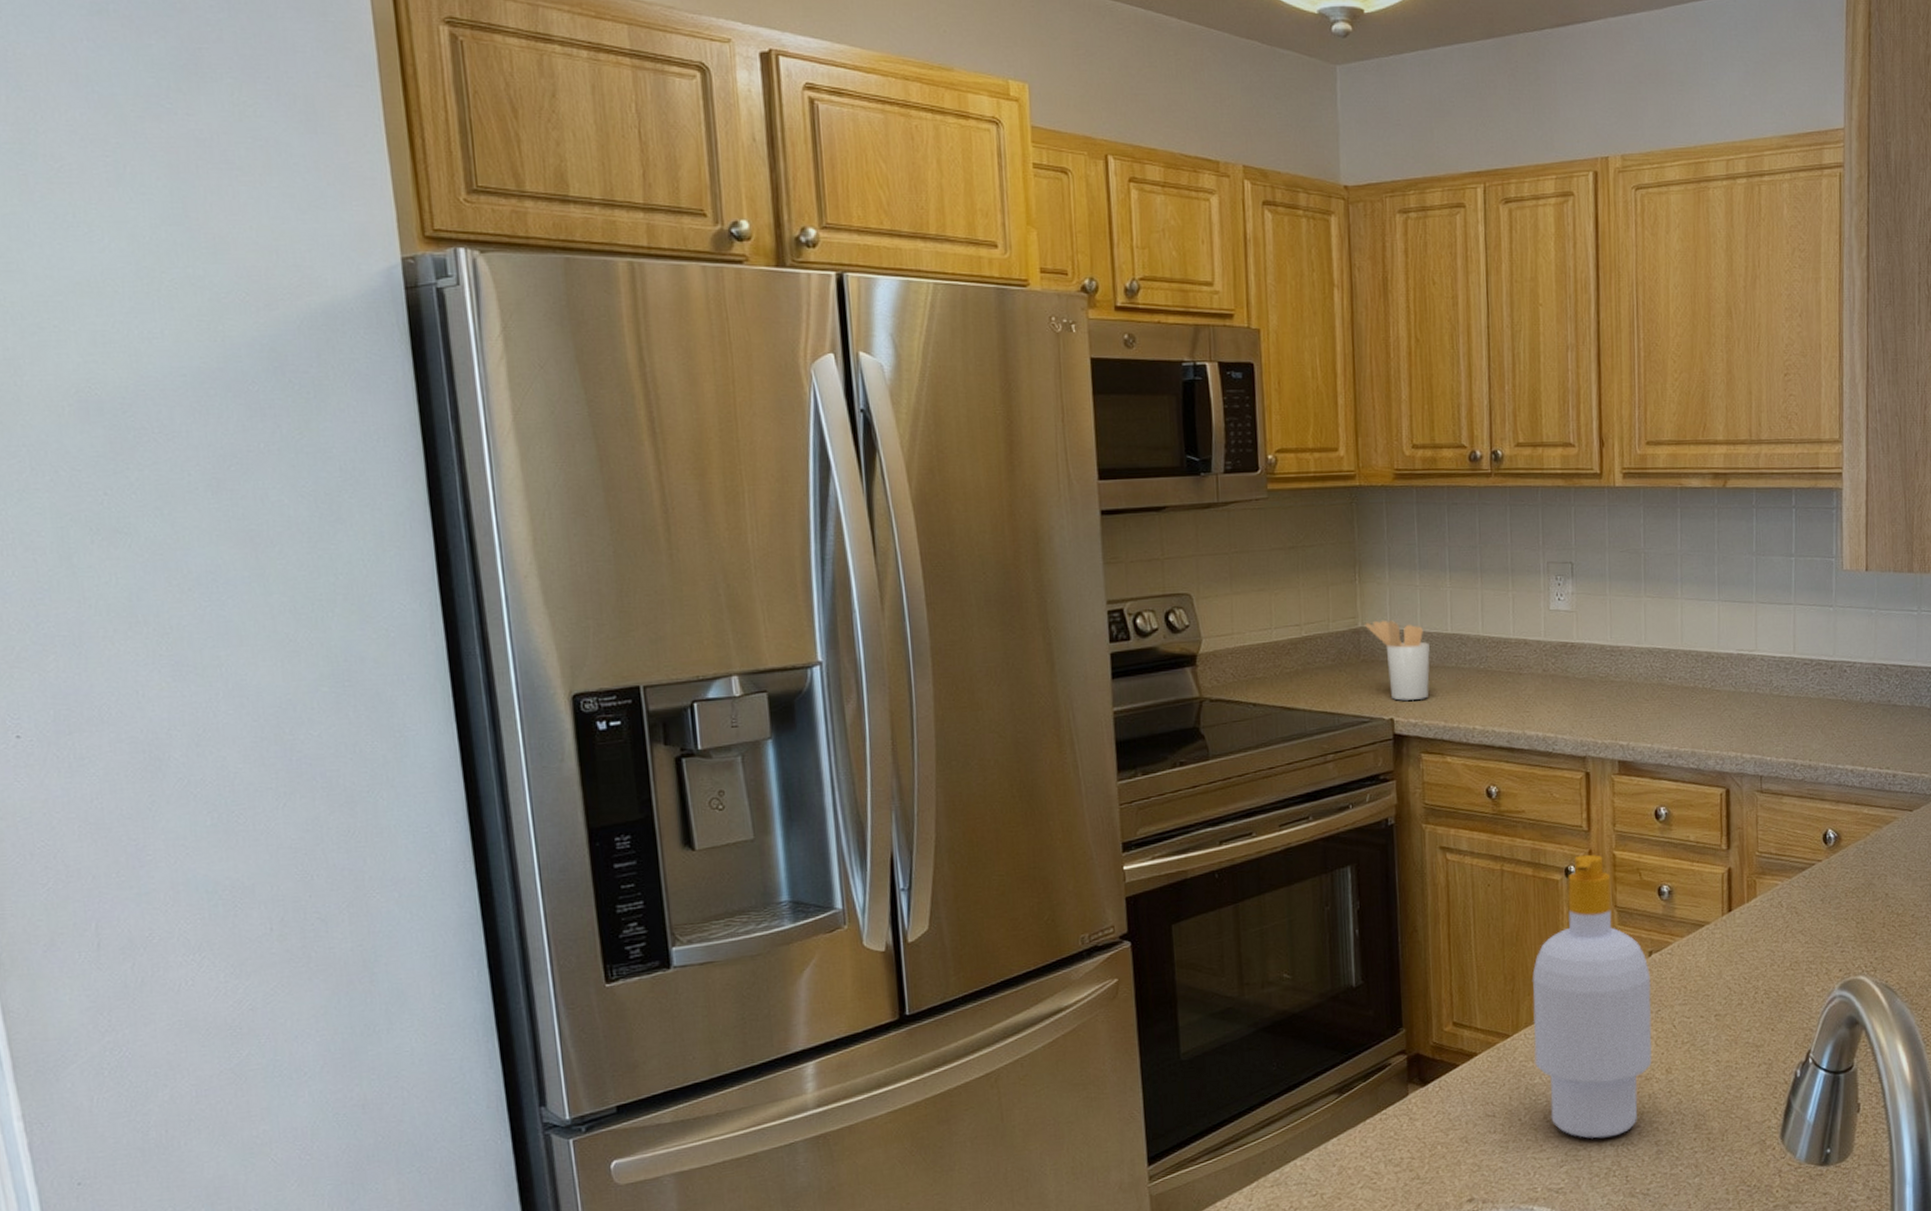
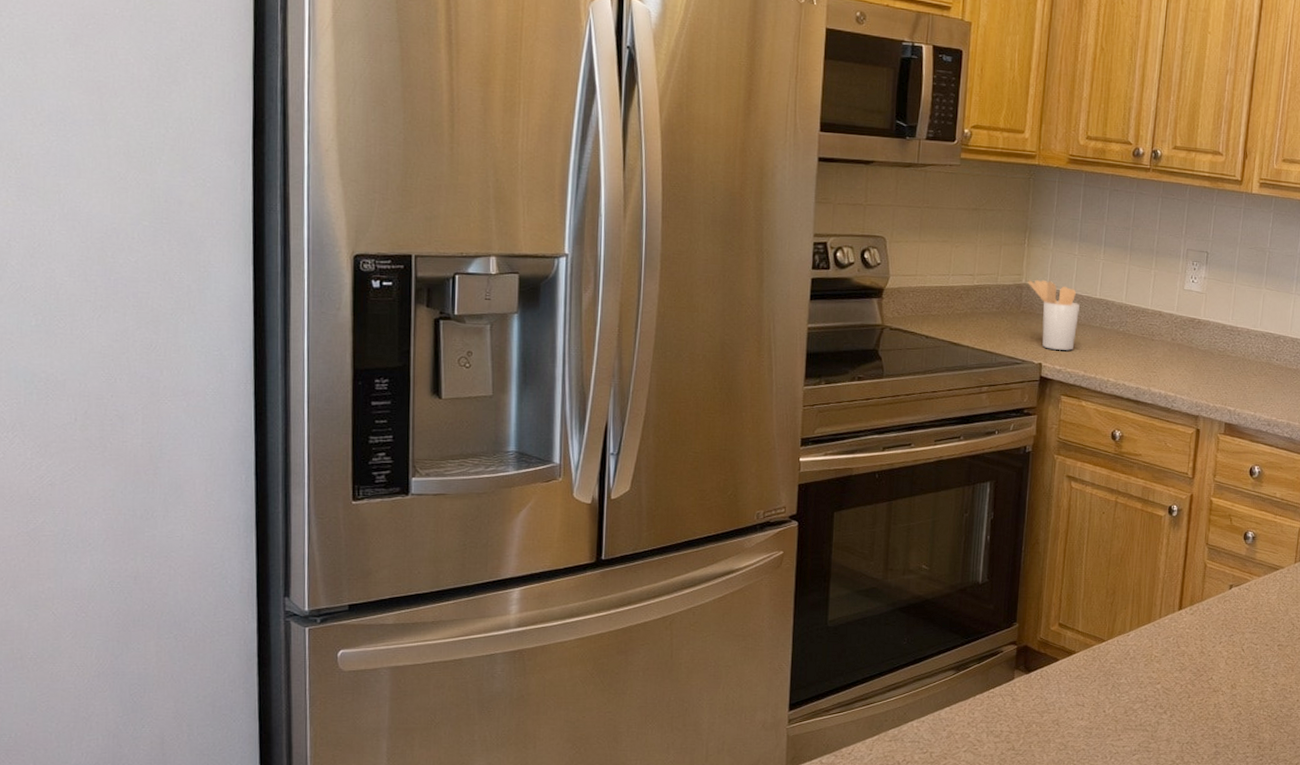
soap bottle: present [1532,854,1652,1139] -> none [1122,497,1229,735]

